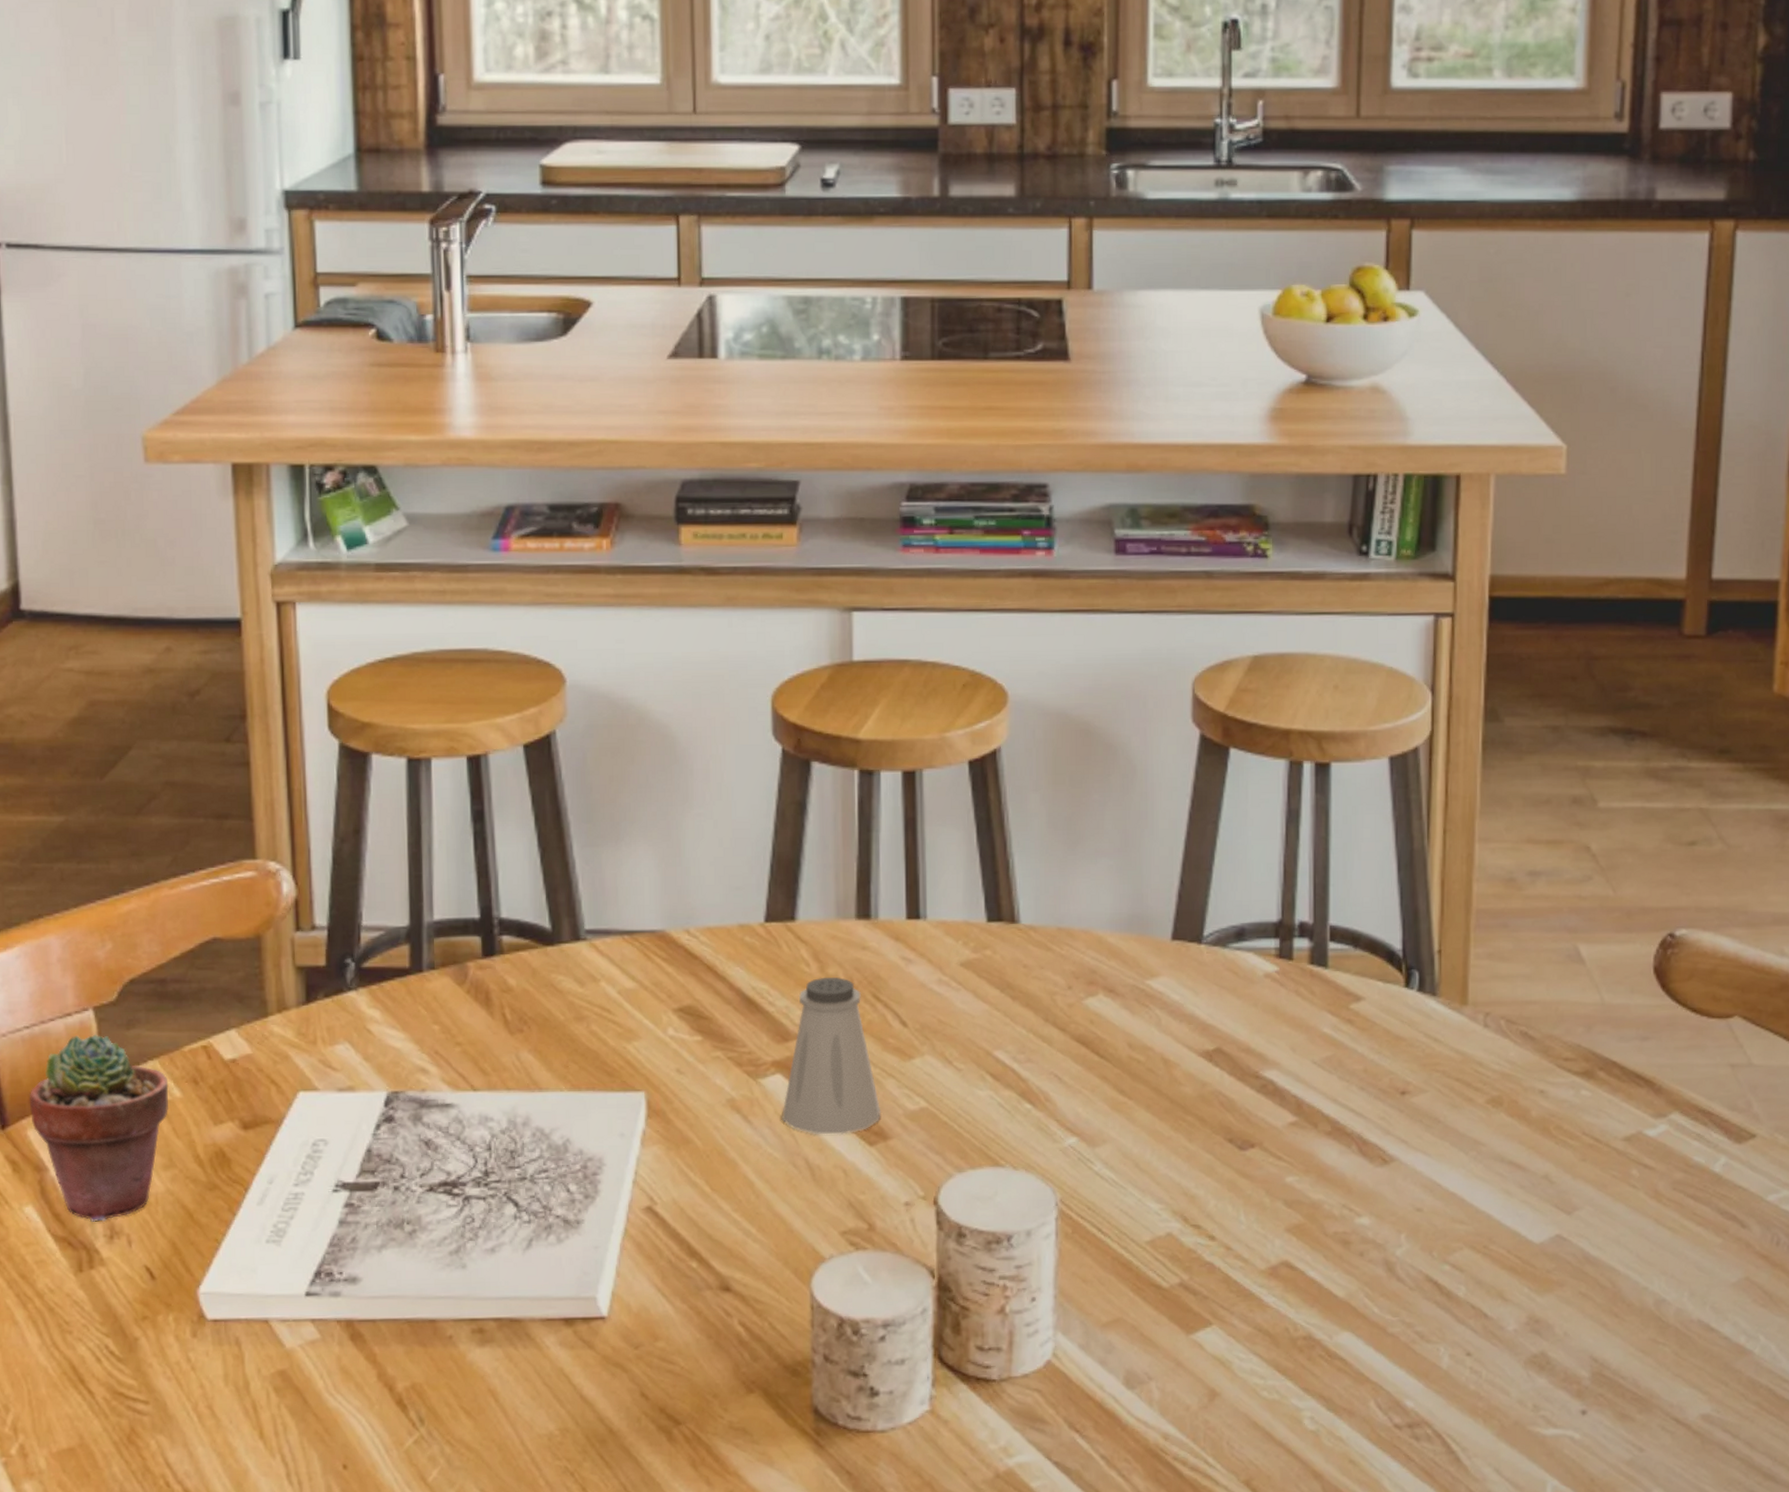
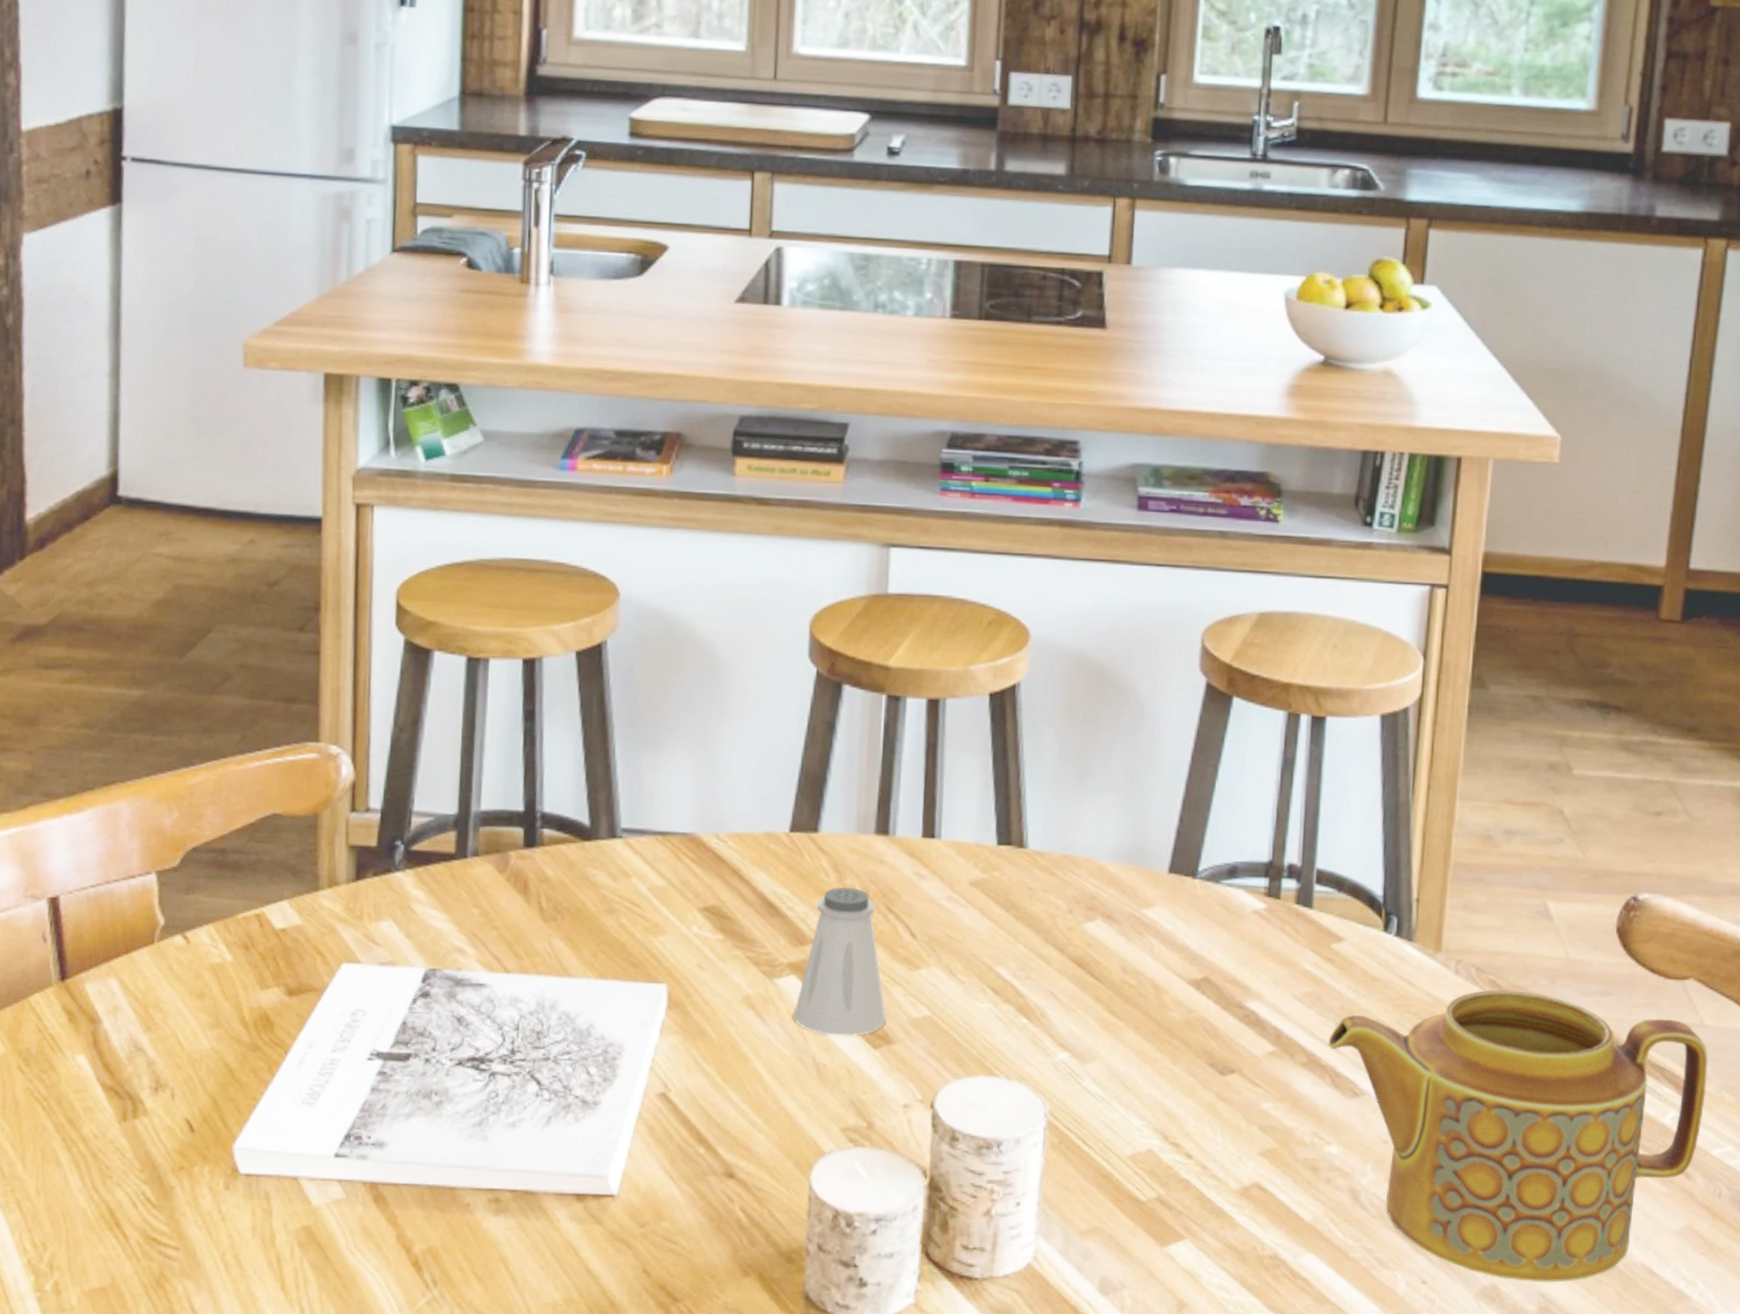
potted succulent: present [29,1034,169,1222] -> none [89,897,221,1074]
teapot: none [1353,1040,1759,1347] -> present [1329,989,1709,1283]

